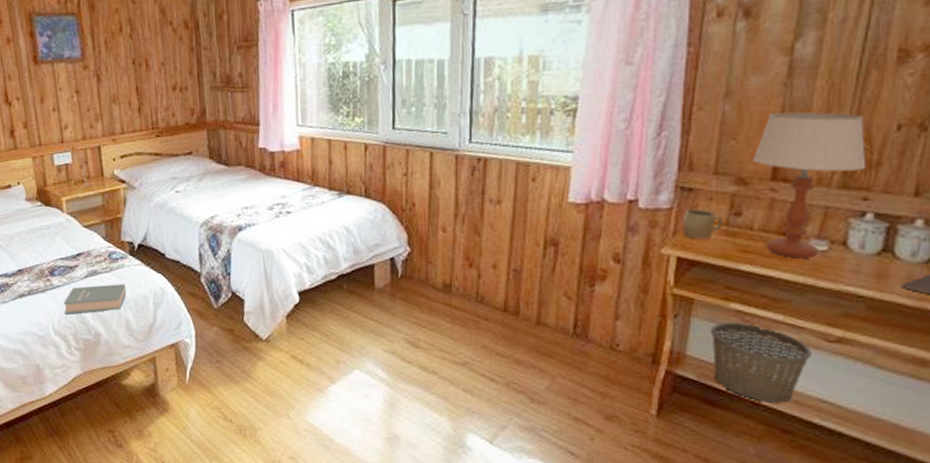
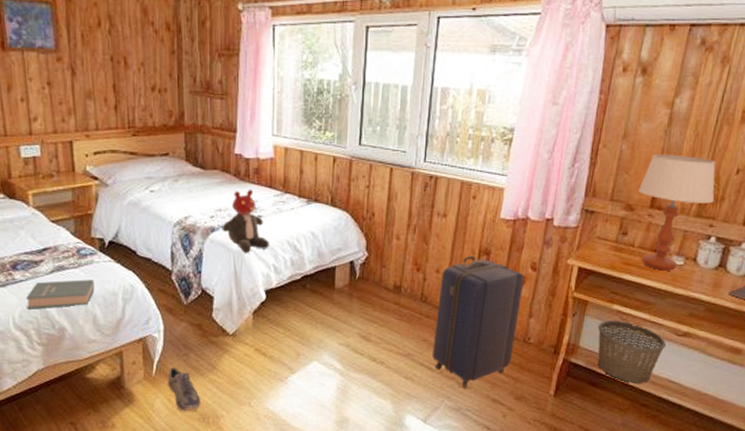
shoe: none [201,375,236,424] -> present [168,367,200,413]
teddy bear: none [249,184,300,252] -> present [222,189,269,253]
suitcase: none [495,247,605,404] -> present [432,255,524,389]
mug: present [682,208,724,240] -> none [583,228,614,253]

